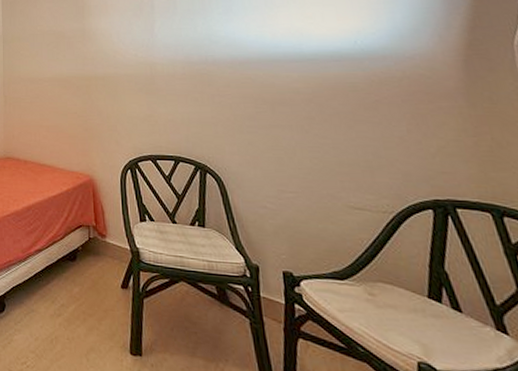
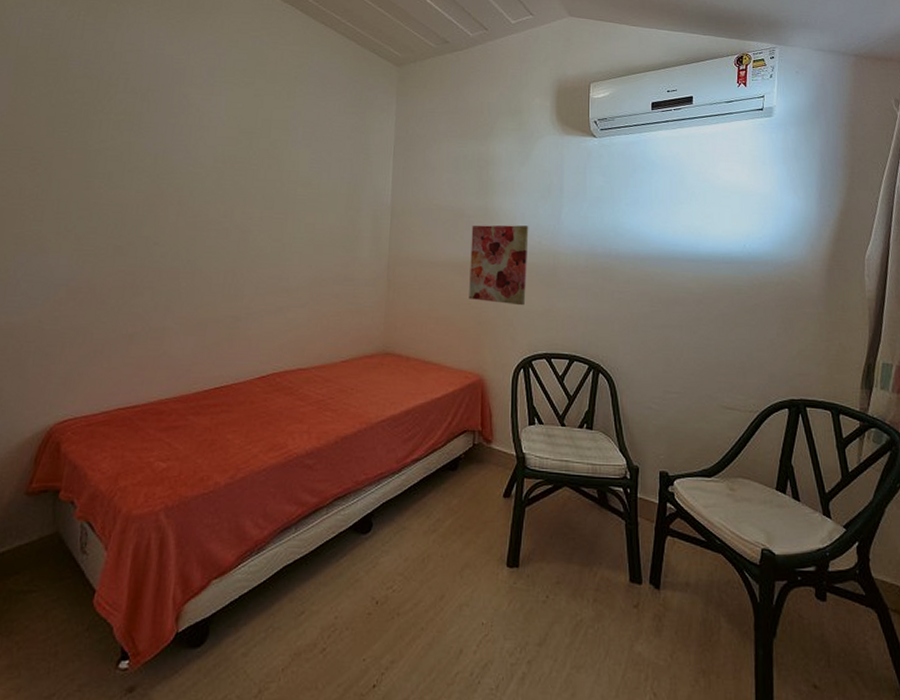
wall art: none [72,41,127,113] -> present [469,225,529,306]

